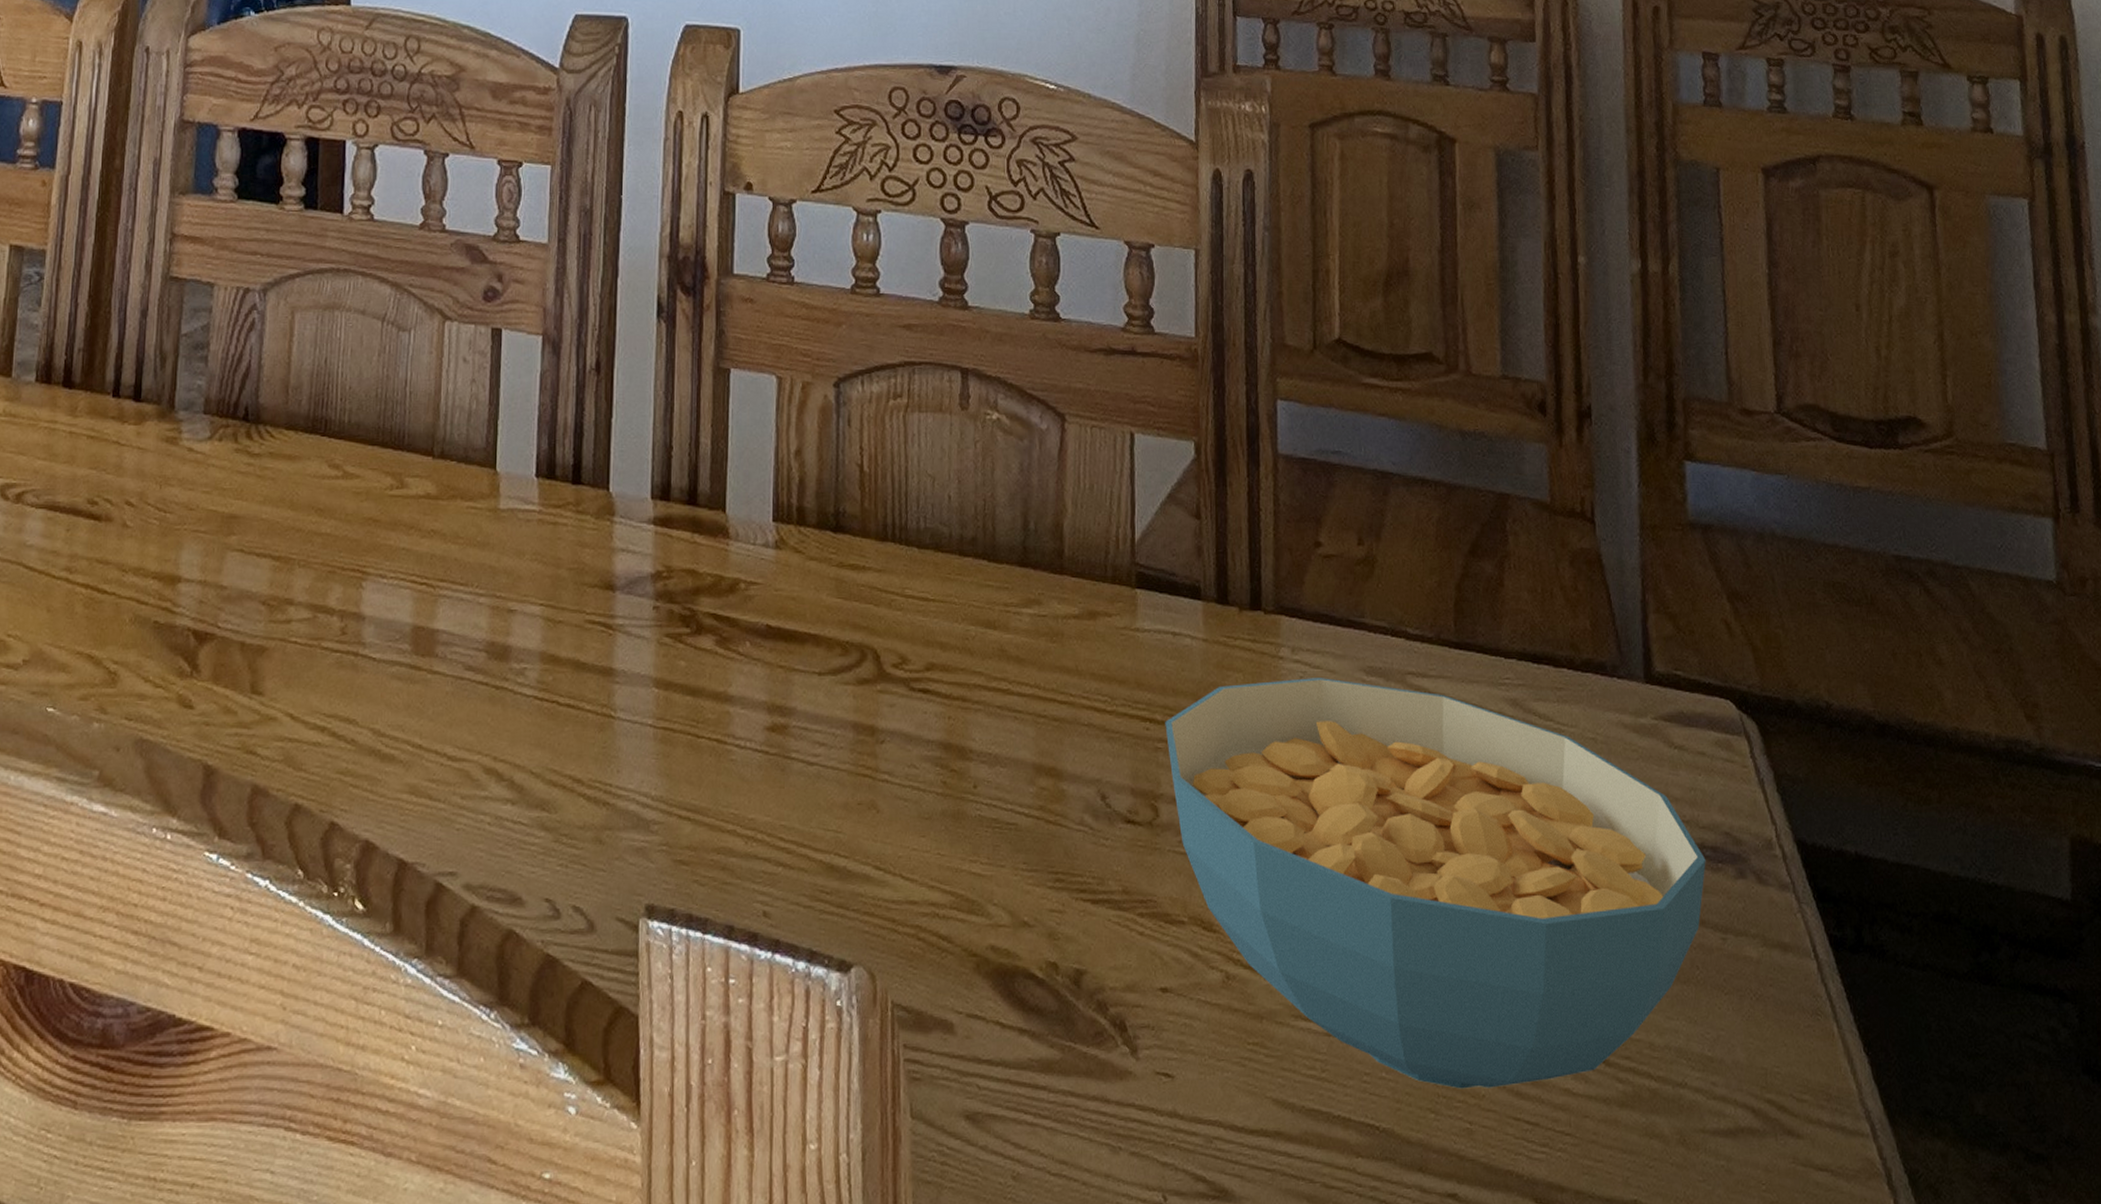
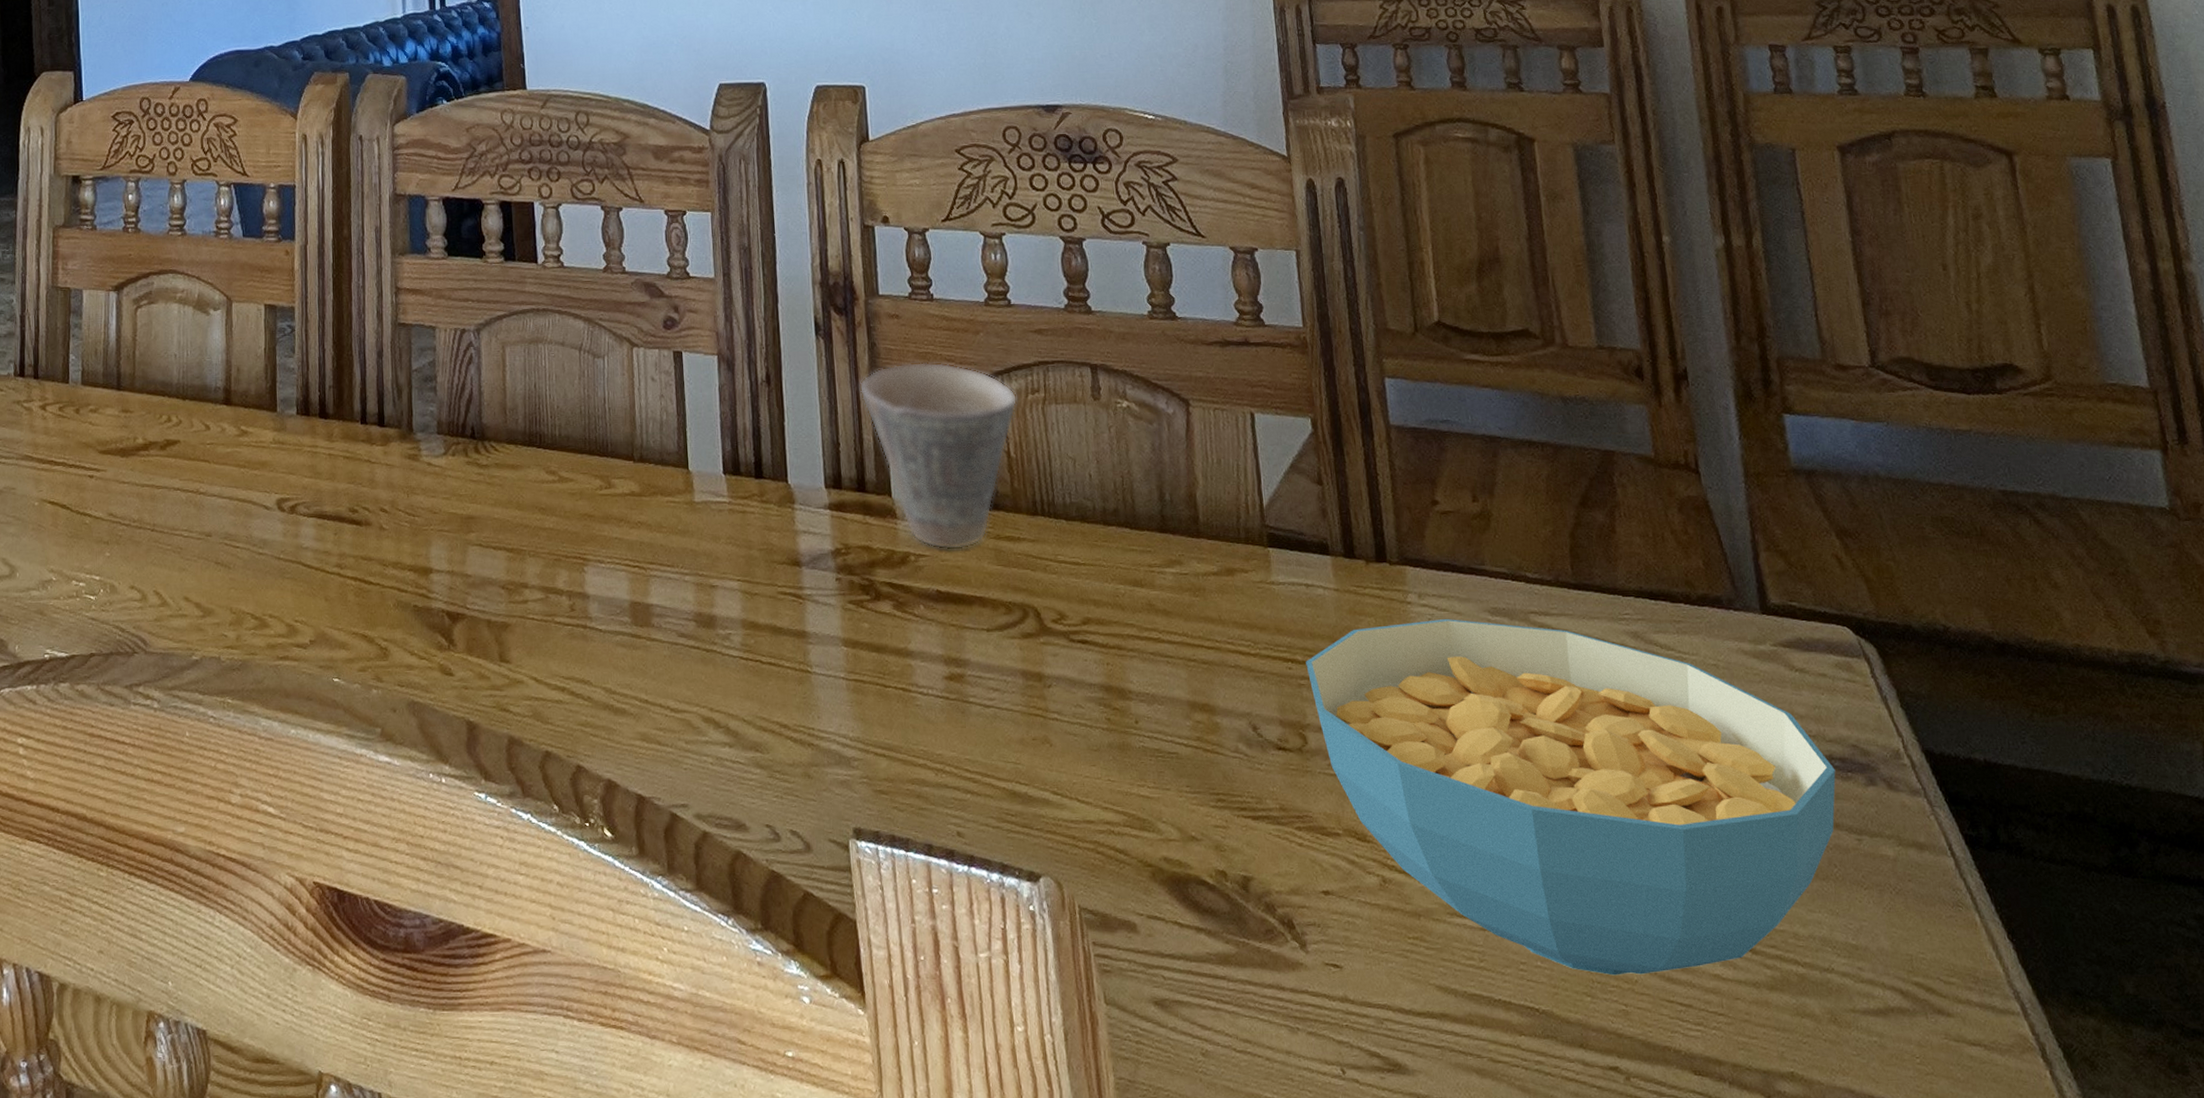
cup: none [701,355,877,578] -> present [859,362,1018,550]

